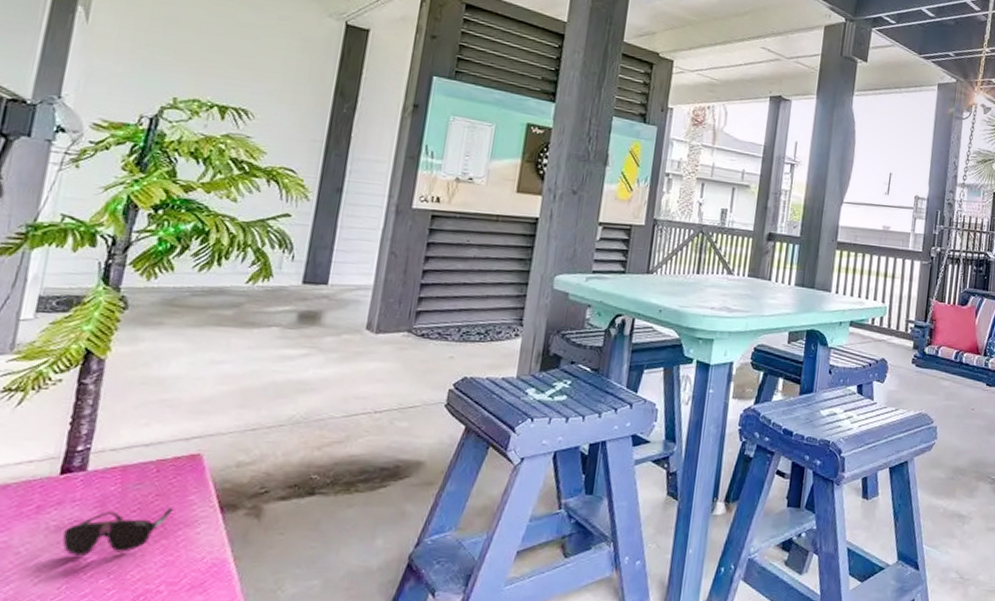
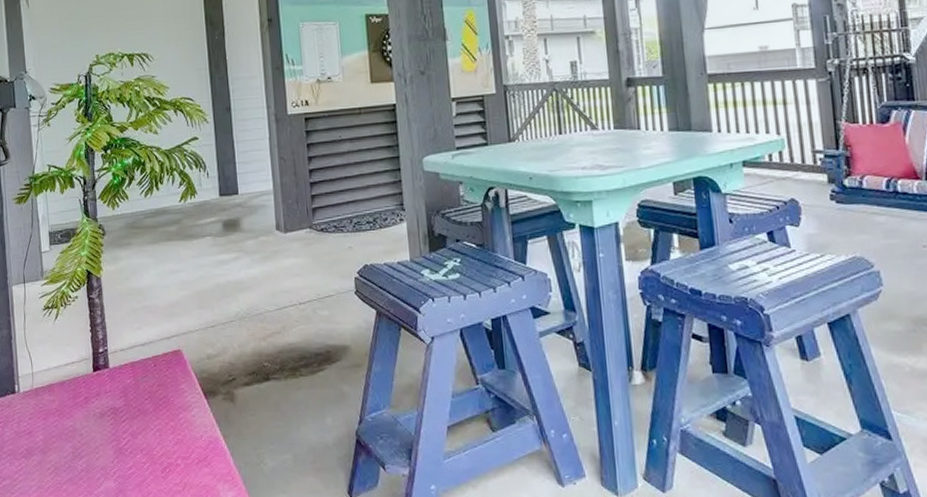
sunglasses: present [62,506,174,557] -> none [106,394,173,437]

